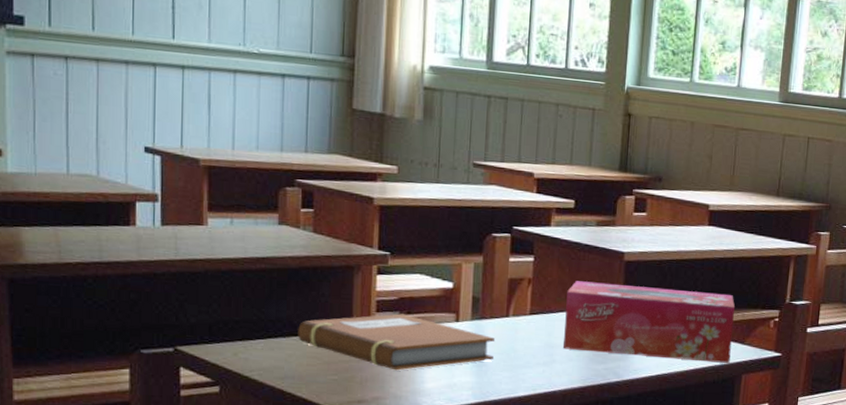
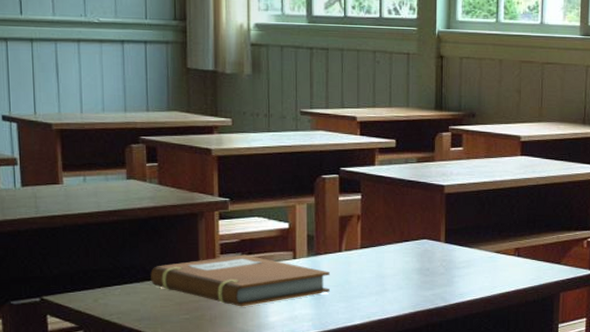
tissue box: present [563,281,735,363] -> none [393,215,550,283]

